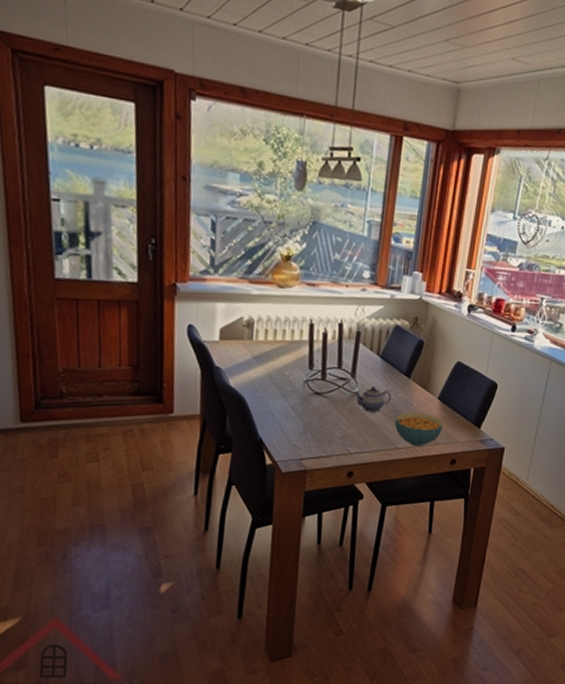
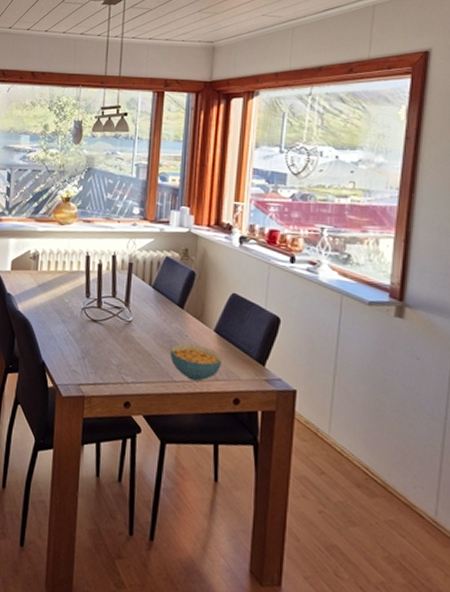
teapot: present [355,386,392,412] -> none [129,316,166,342]

